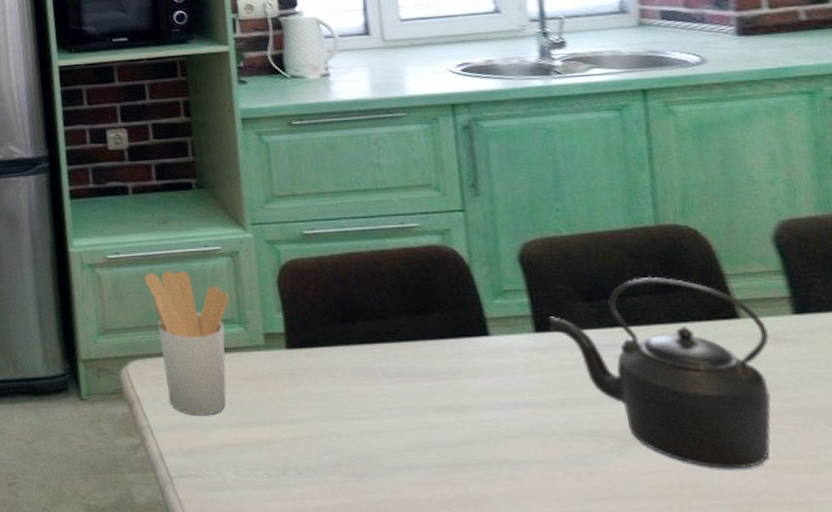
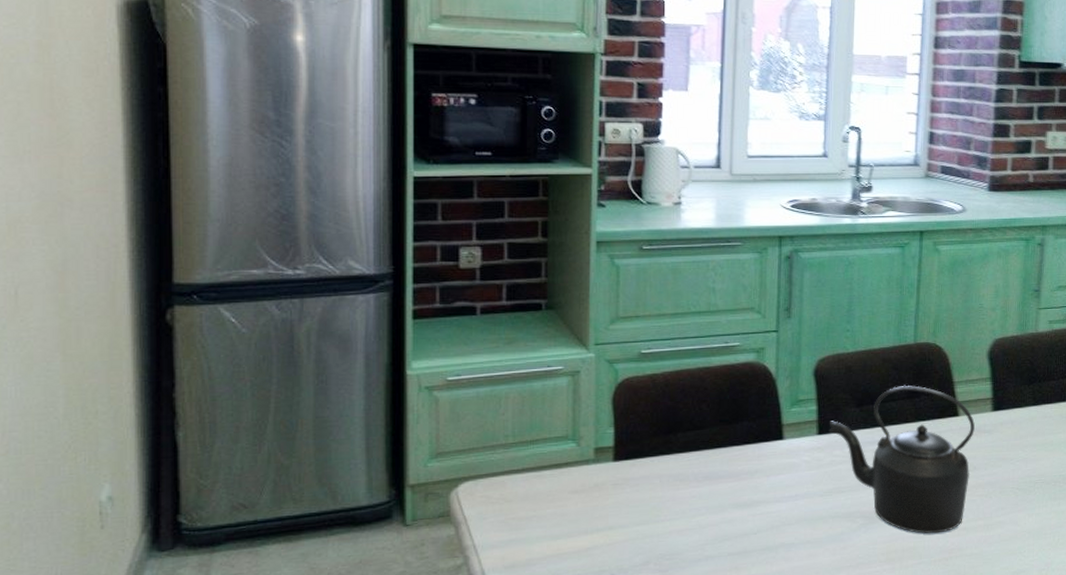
utensil holder: present [145,270,229,416] -> none [485,390,565,531]

